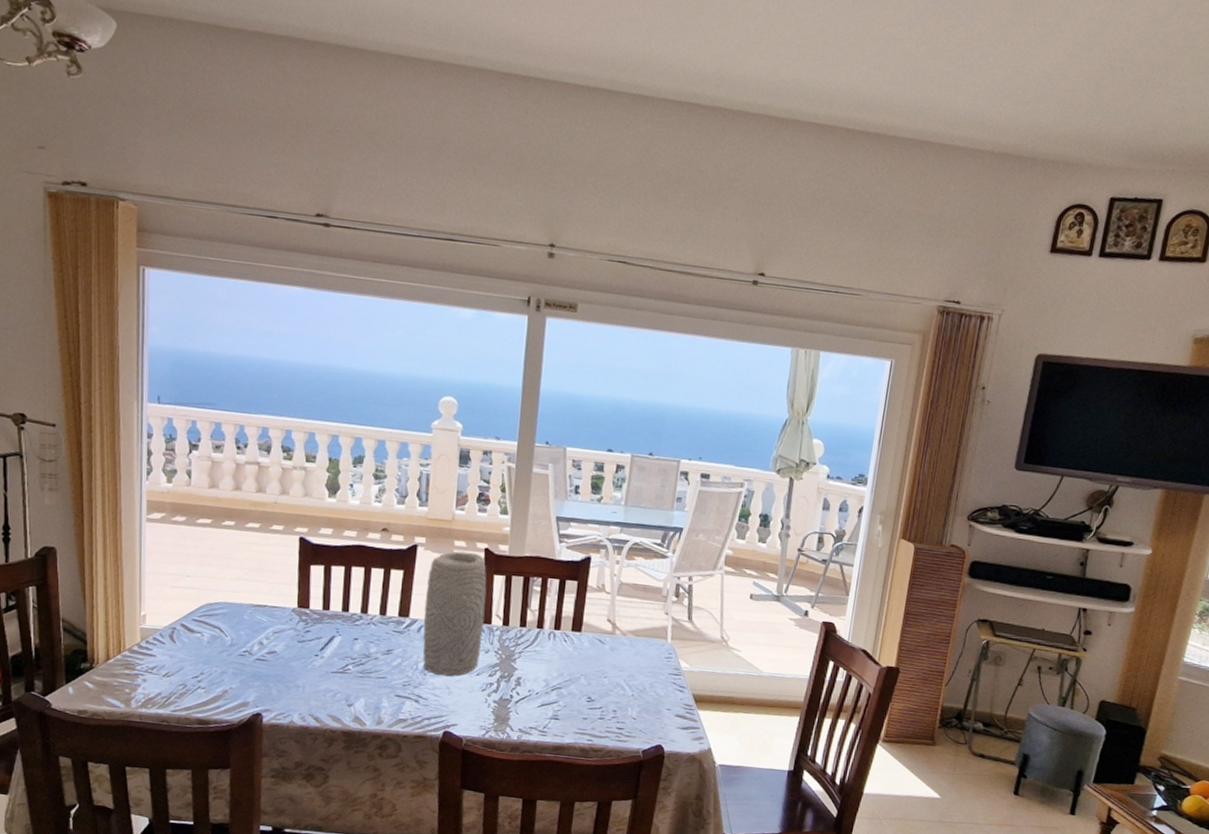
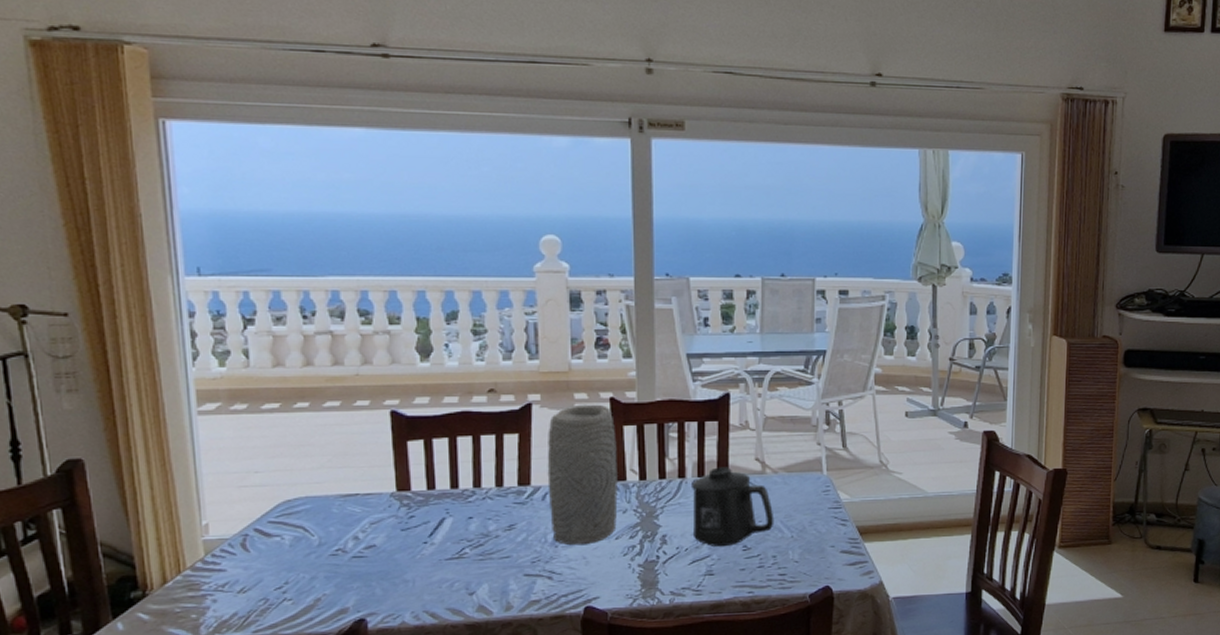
mug: none [545,623,619,696] -> present [692,467,774,547]

